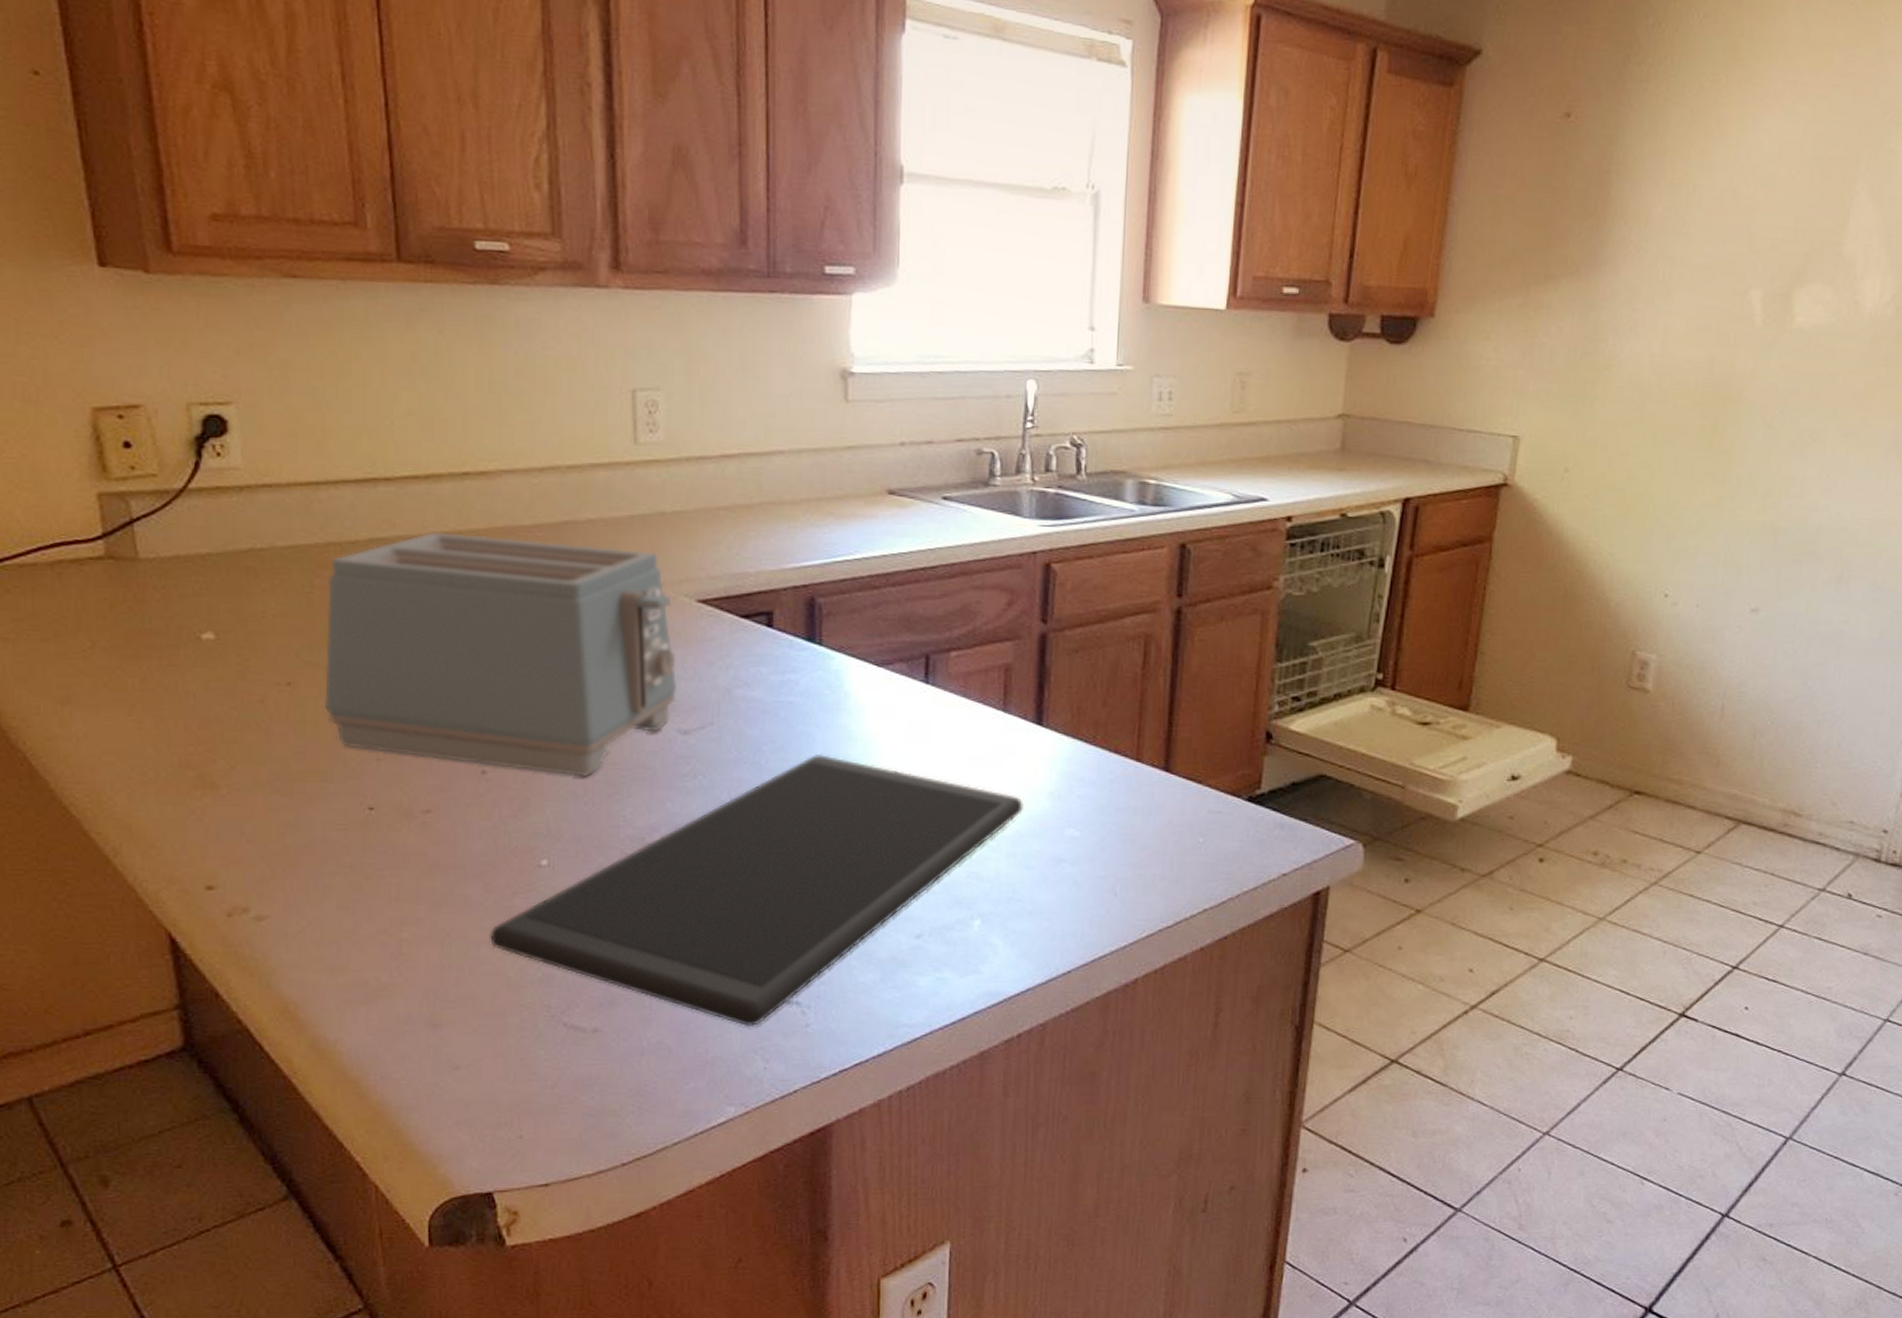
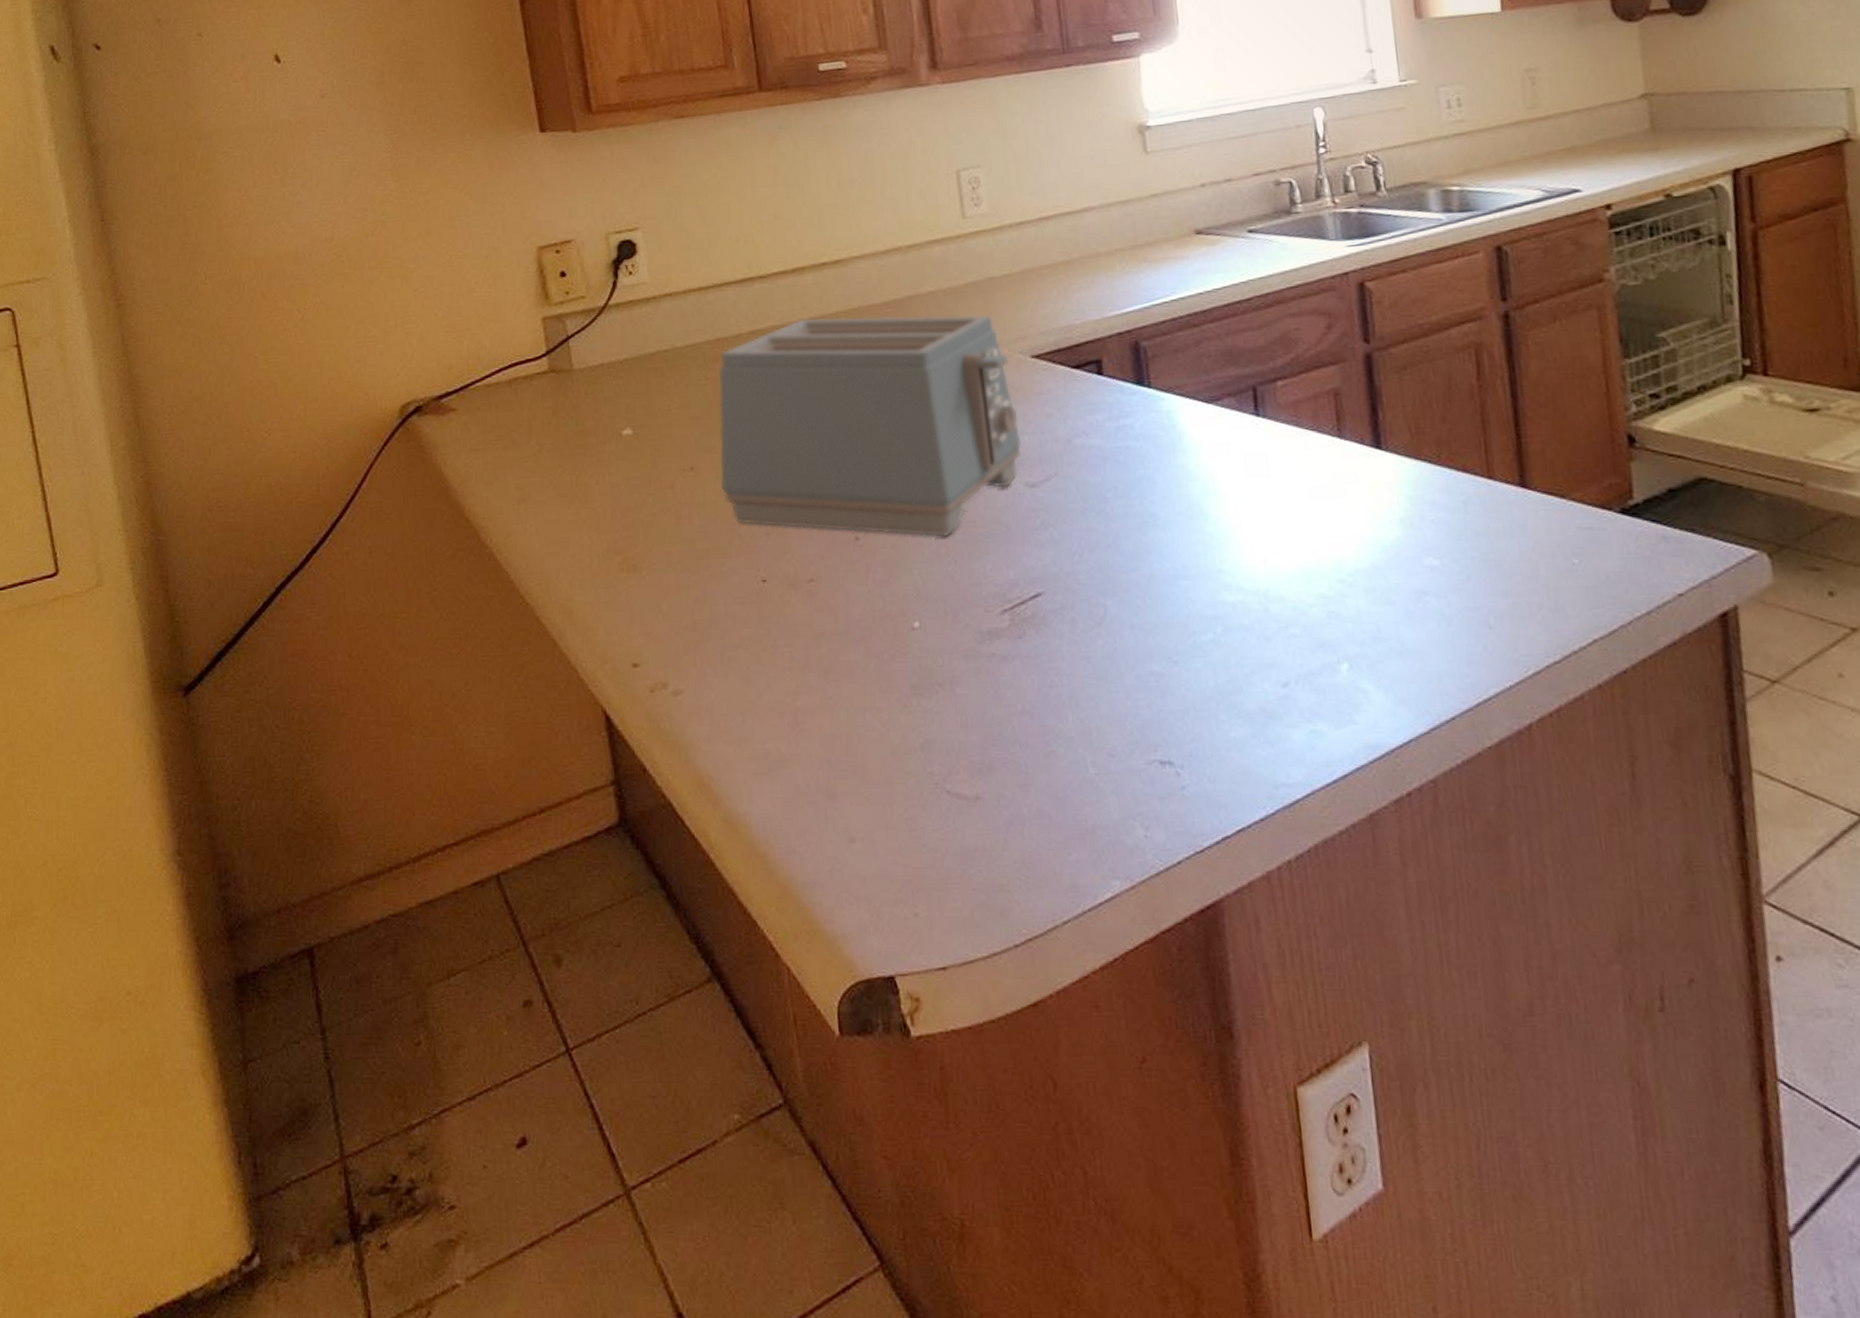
cutting board: present [490,755,1023,1027] -> none [873,497,1375,791]

